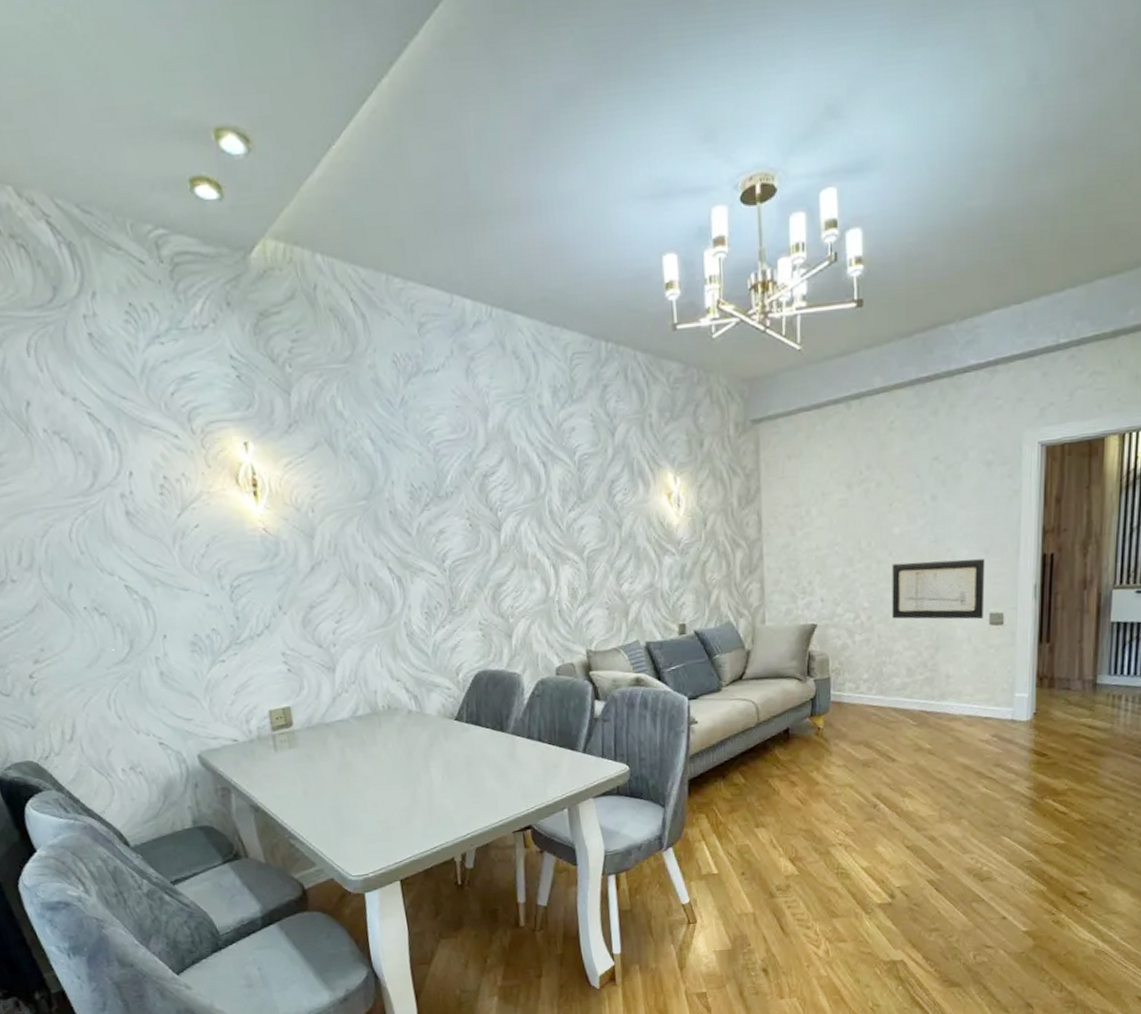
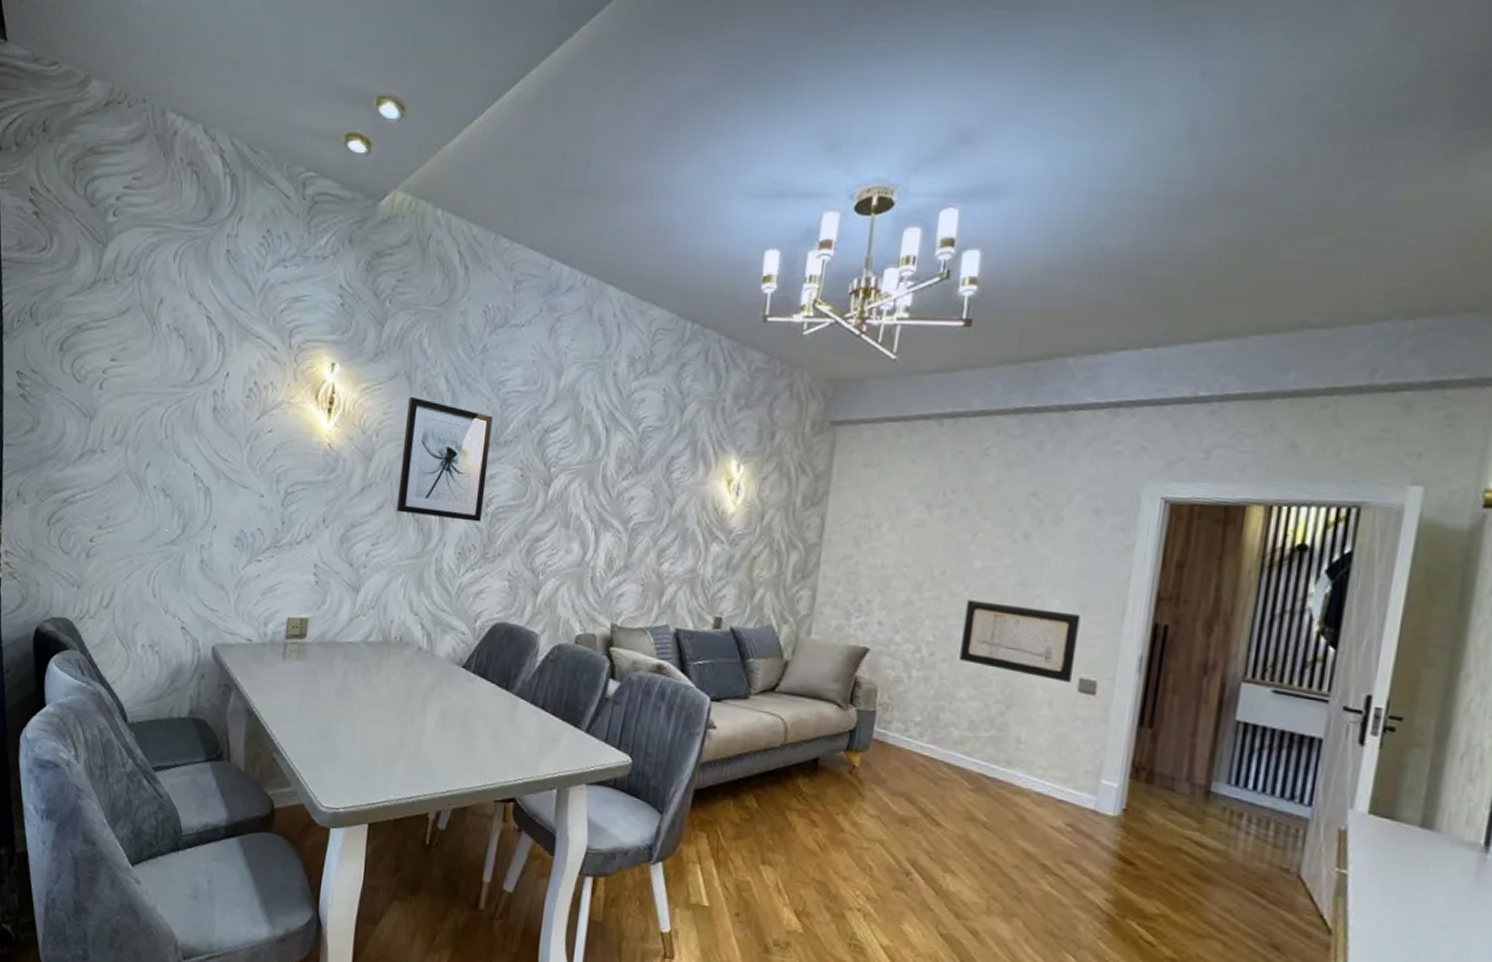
wall art: none [336,464,440,585] -> present [397,397,493,522]

